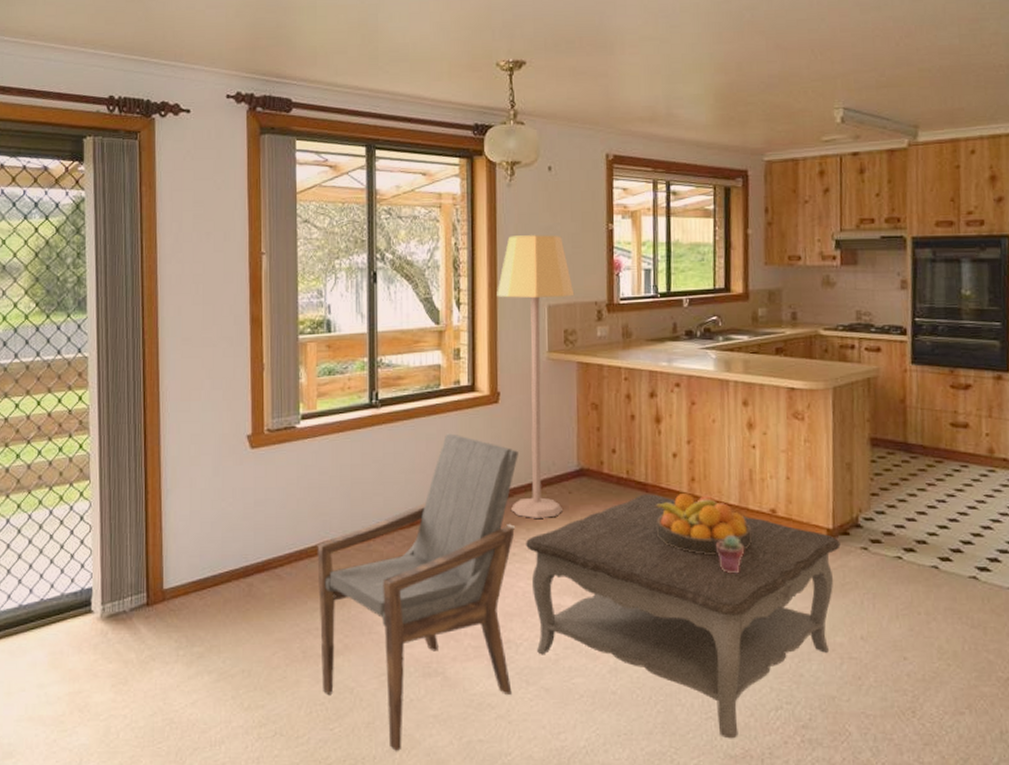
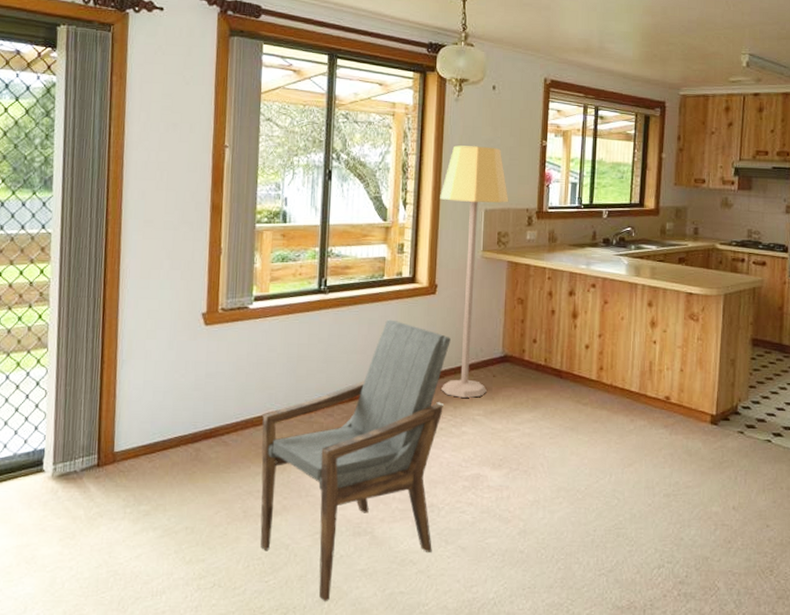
coffee table: present [526,494,841,739] -> none [453,380,721,592]
fruit bowl: present [655,493,752,556] -> none [567,380,648,435]
potted succulent: present [716,535,745,574] -> none [618,418,641,451]

